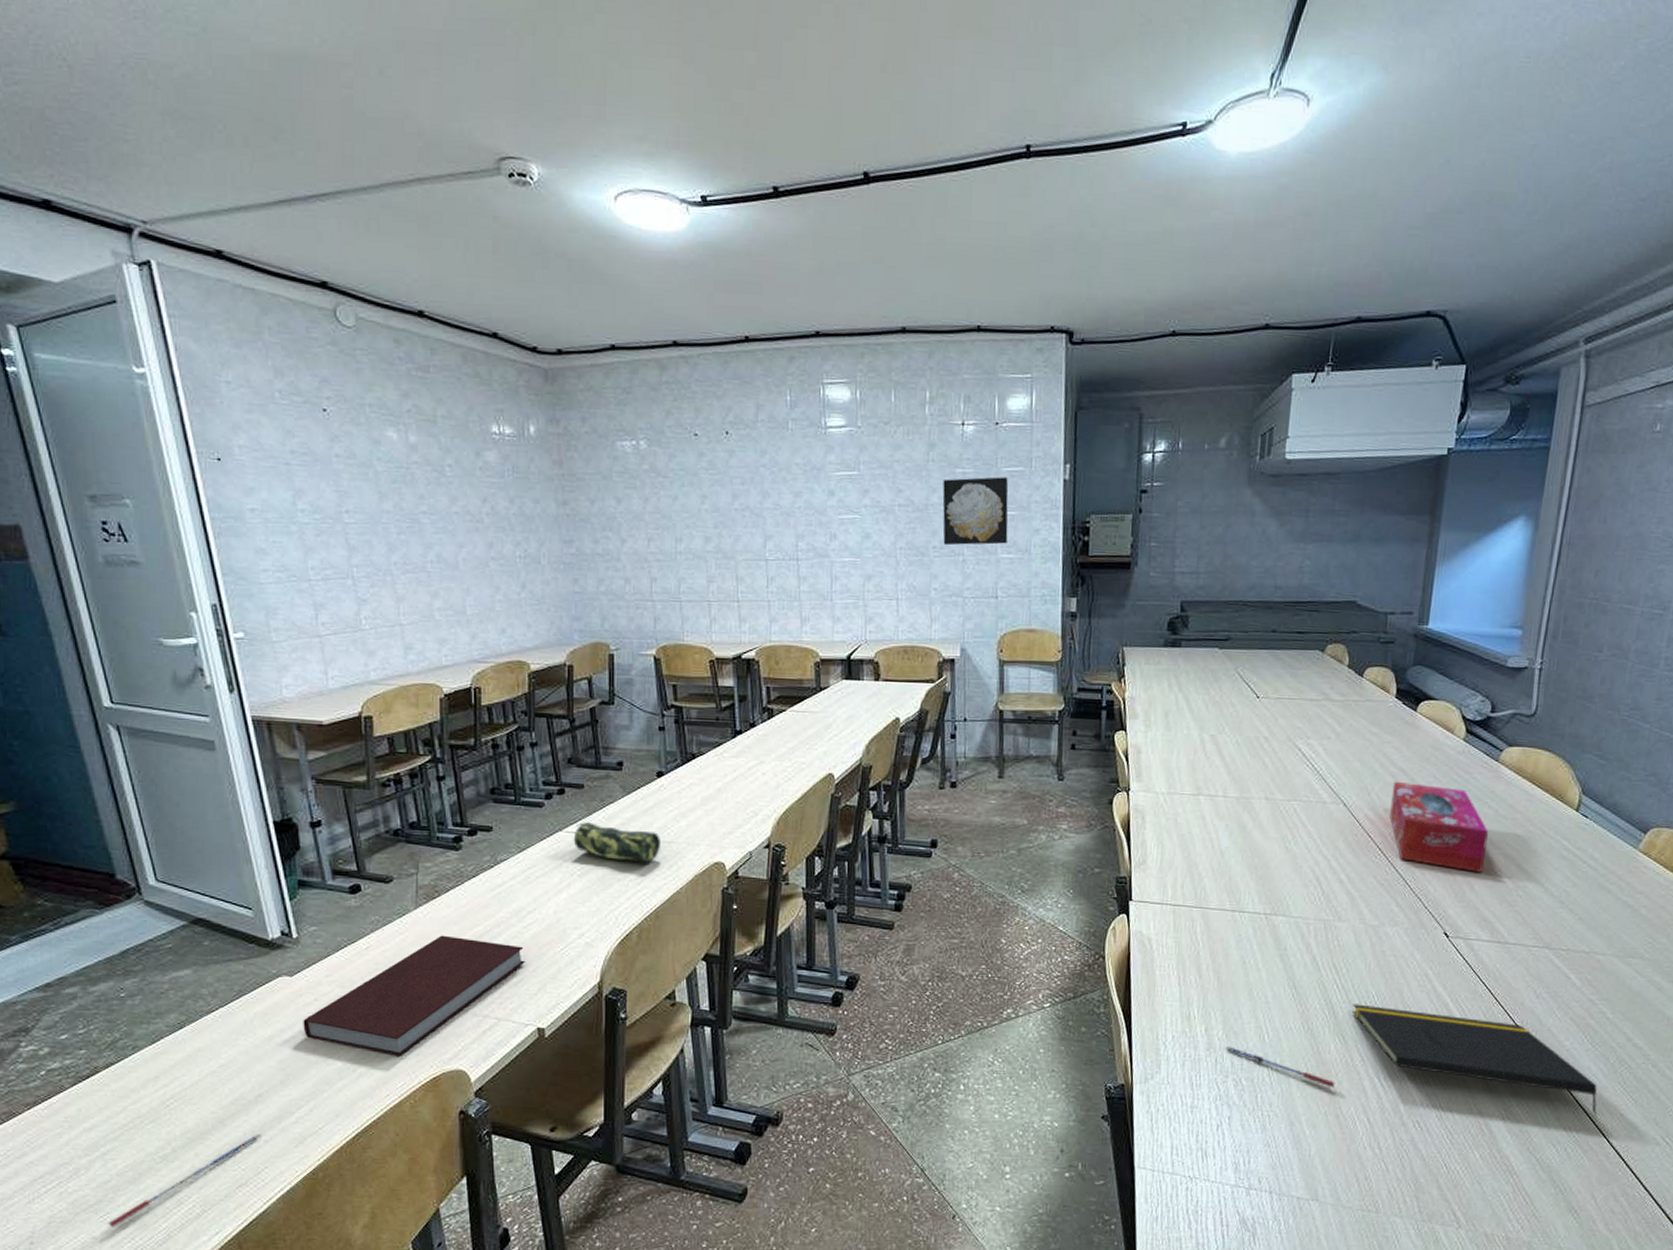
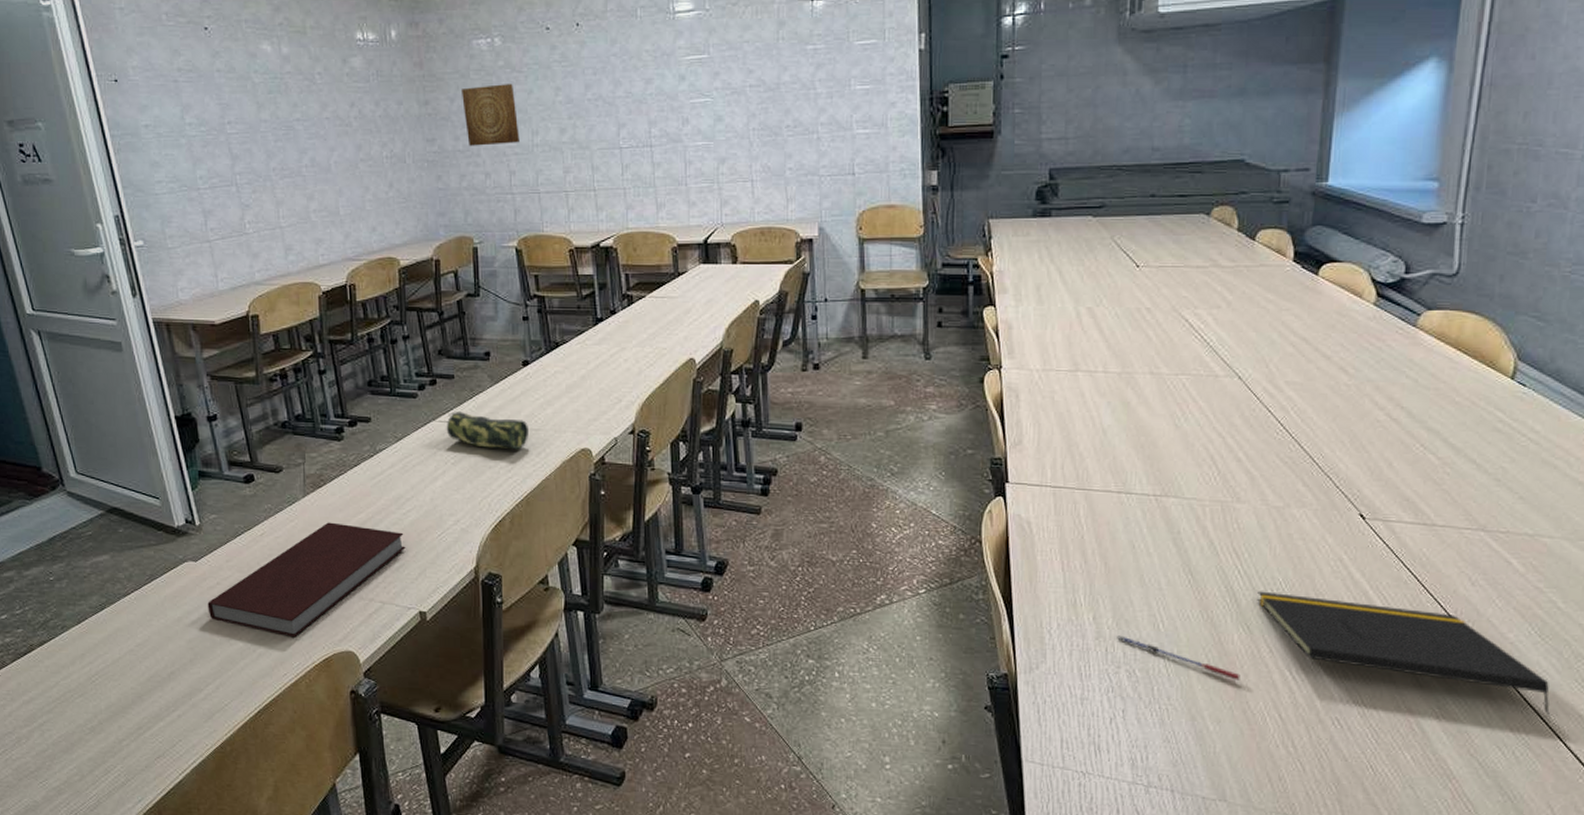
pen: present [108,1134,261,1227] -> none [47,709,175,792]
wall art: none [603,488,662,551] -> present [462,84,520,146]
wall art: present [942,477,1009,546] -> none [794,51,863,124]
tissue box: present [1389,781,1488,872] -> none [1291,351,1407,448]

